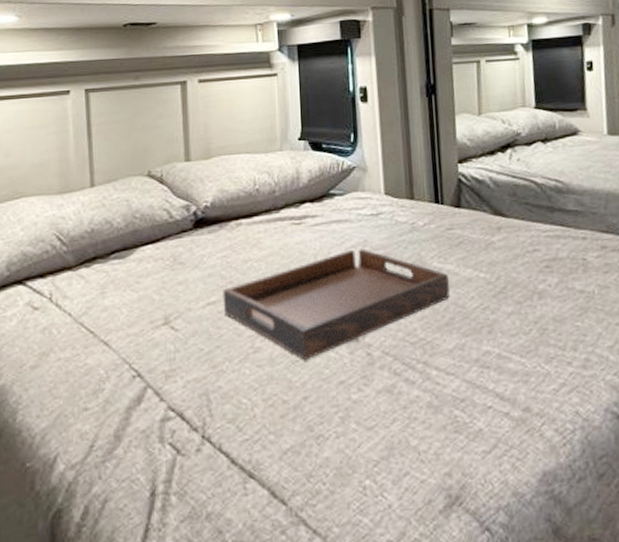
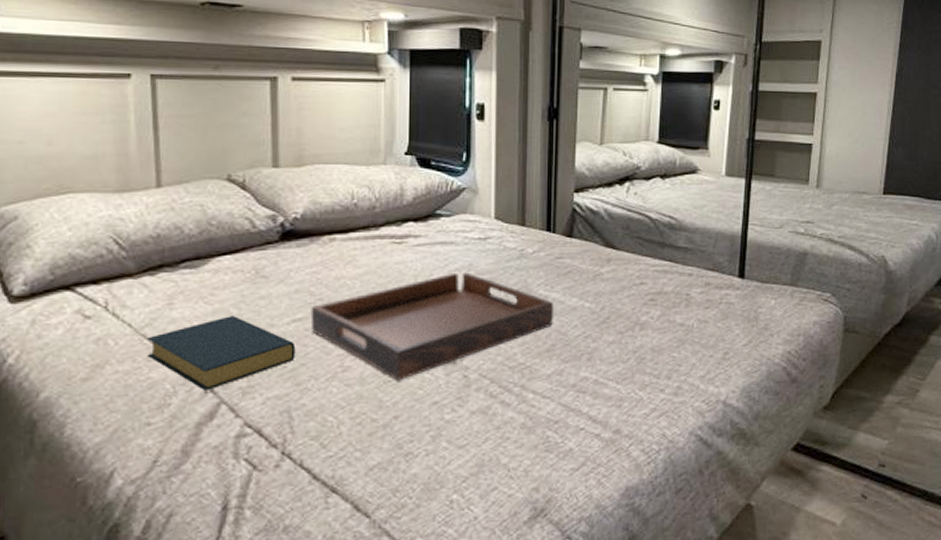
hardback book: none [83,302,211,375] -> present [146,316,296,390]

